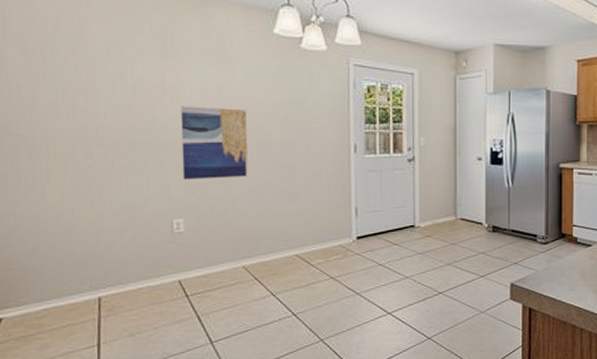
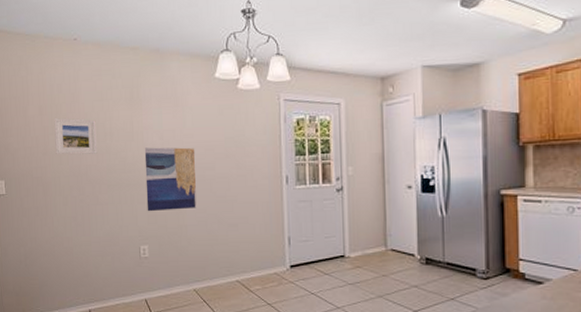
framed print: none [47,62,113,110] -> present [54,118,97,155]

